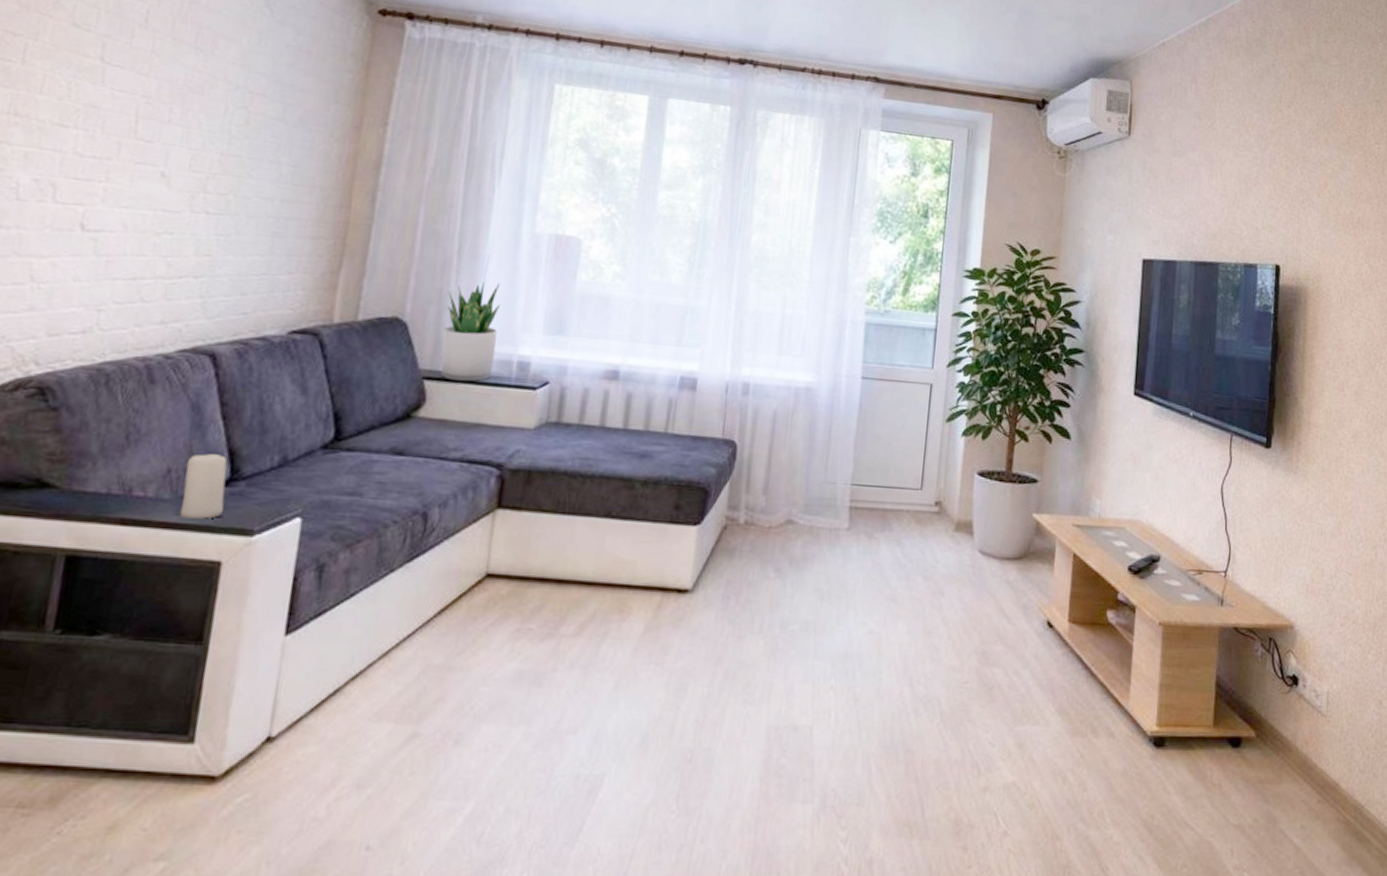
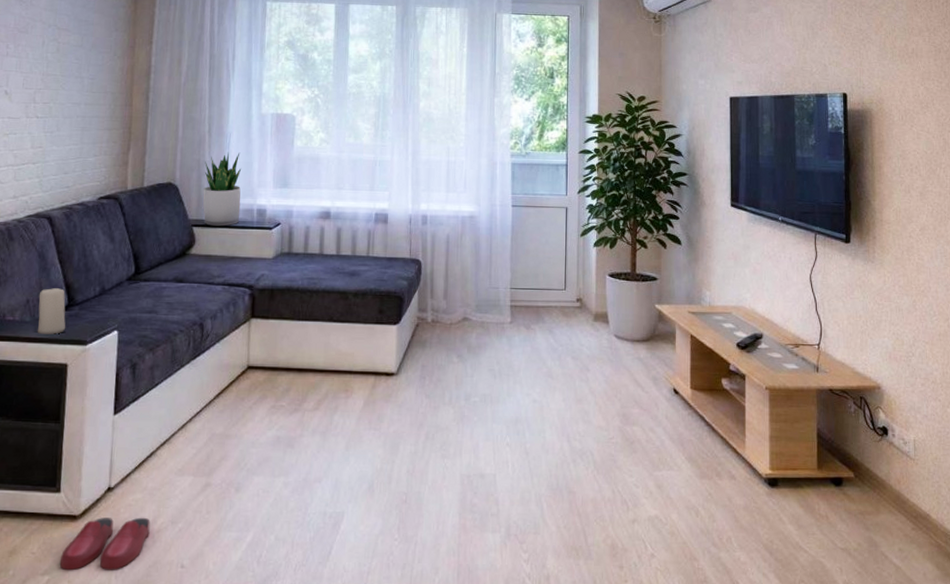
slippers: none [184,779,326,854] -> present [60,517,150,570]

